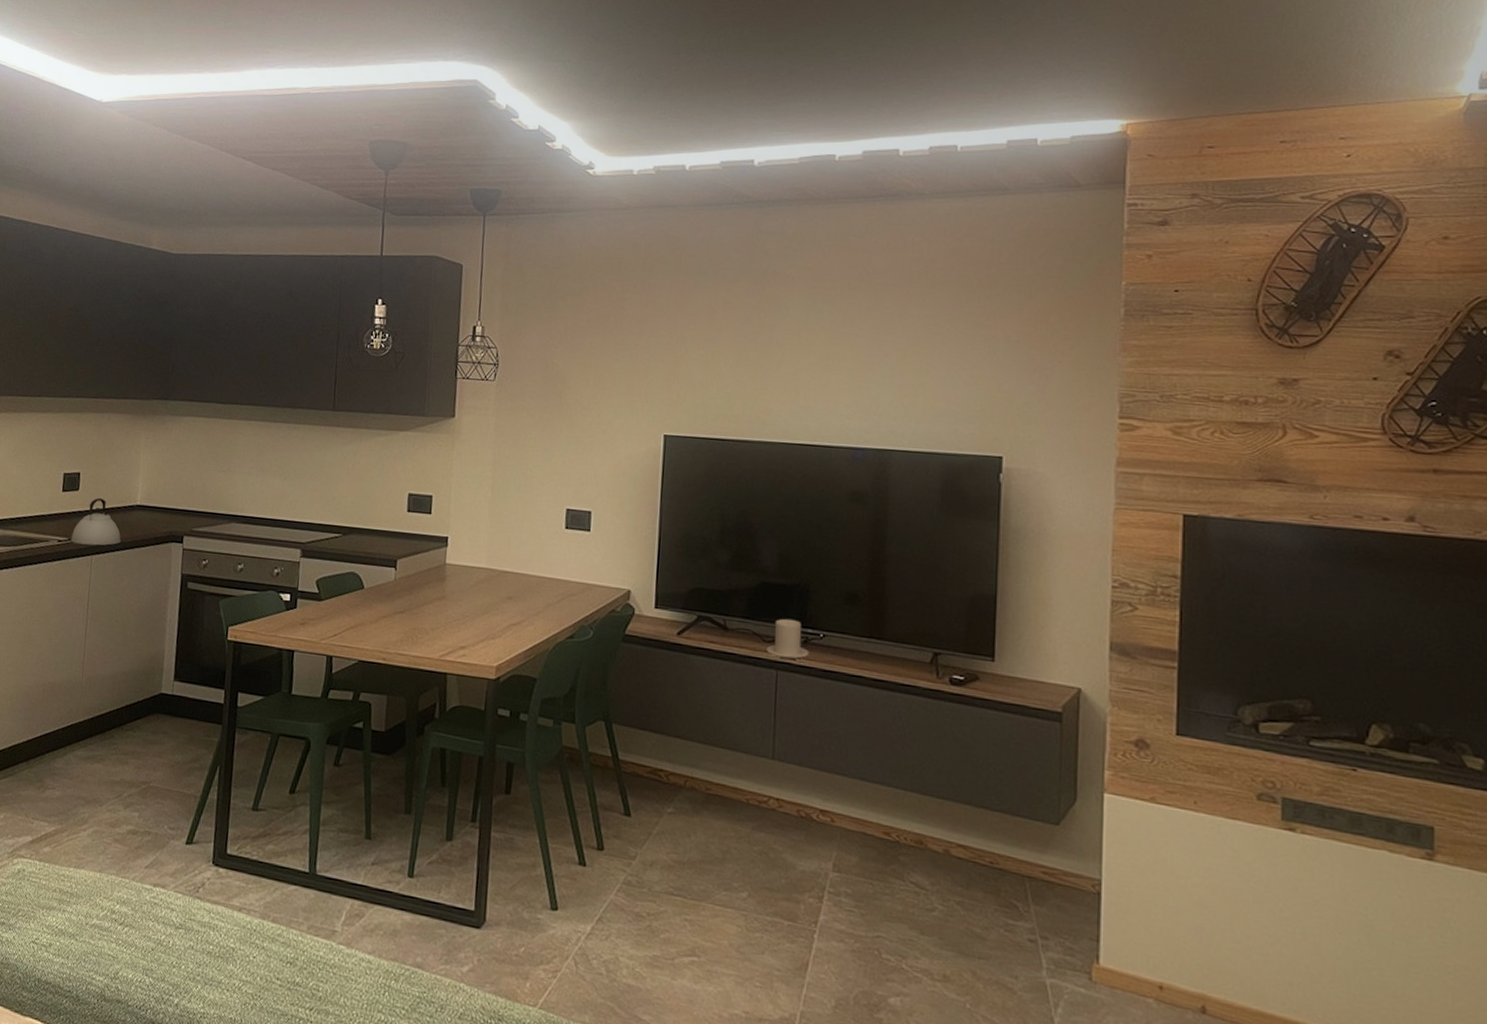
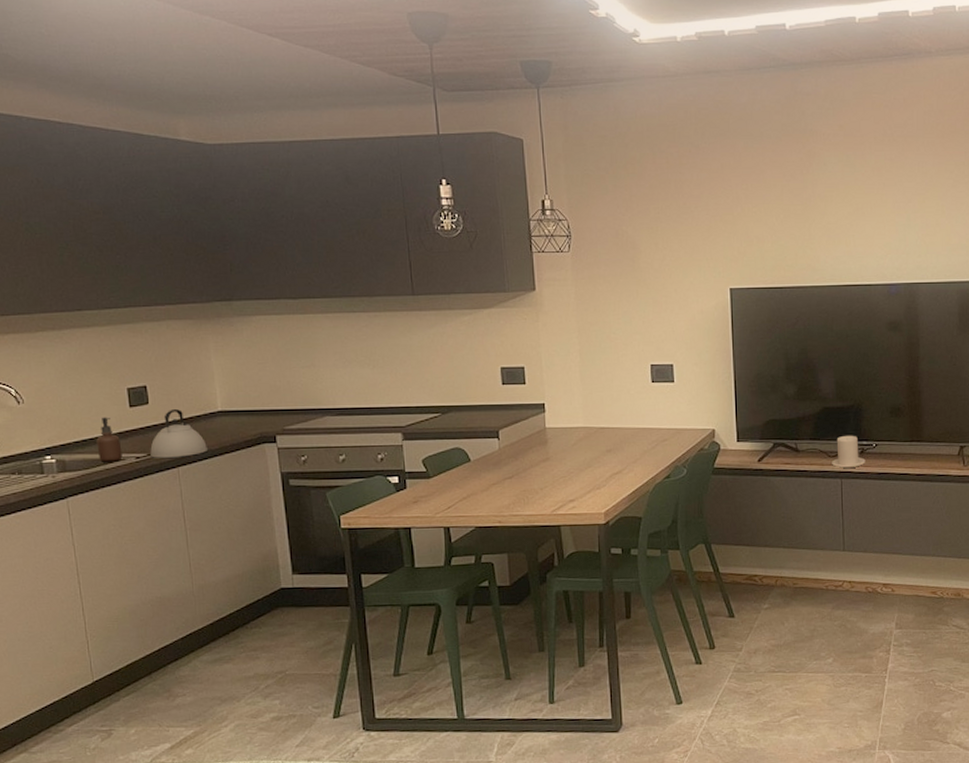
soap dispenser: none [27,498,49,542] -> present [96,417,123,462]

